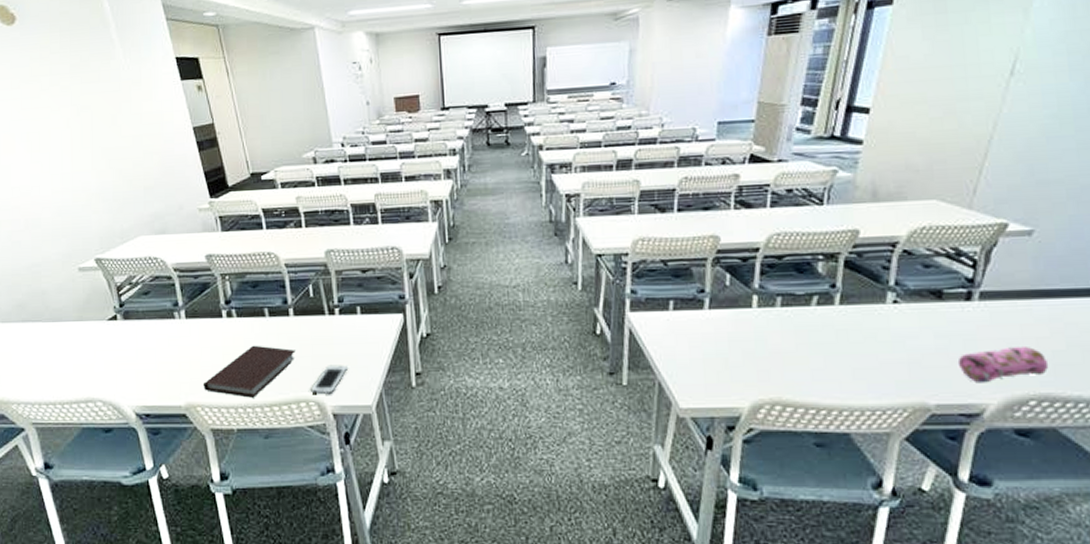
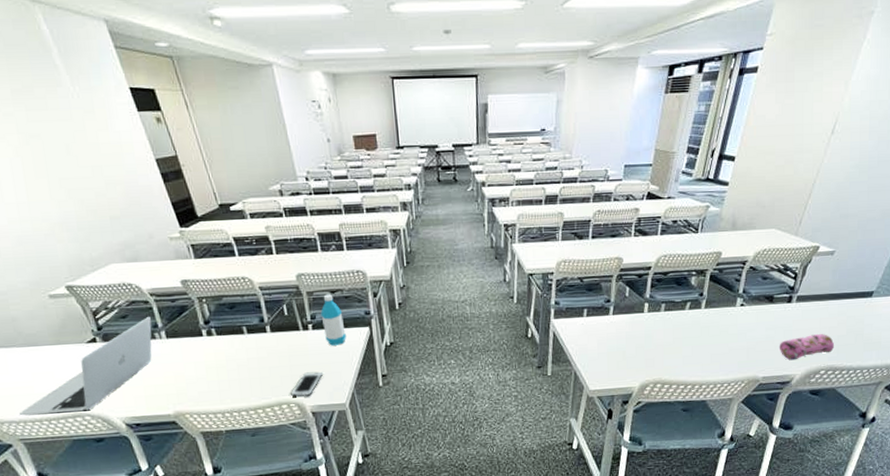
laptop: none [36,294,172,397] -> present [20,317,152,416]
notebook: present [203,345,296,398] -> none [190,358,275,404]
water bottle: none [349,273,376,335] -> present [321,294,346,346]

